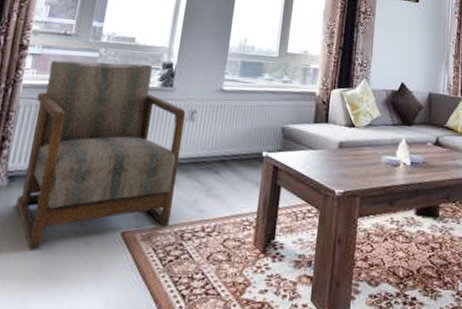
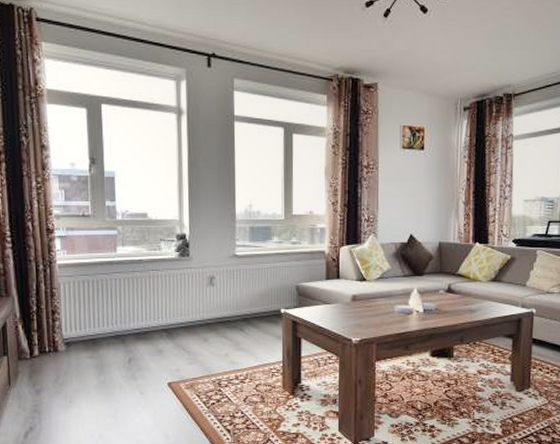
armchair: present [16,60,186,251] -> none [72,237,207,400]

